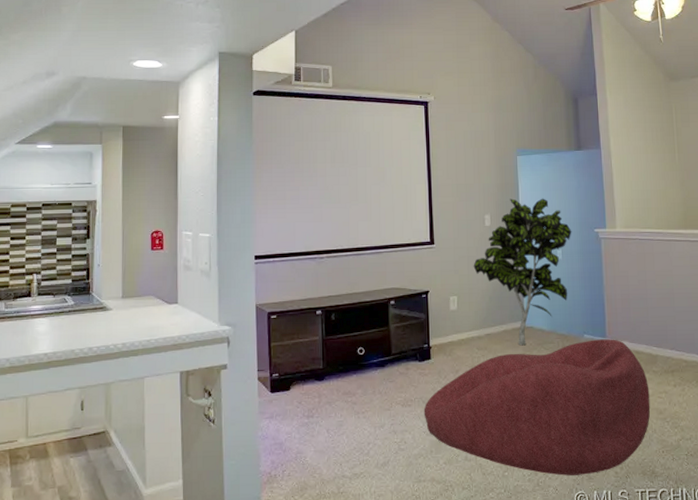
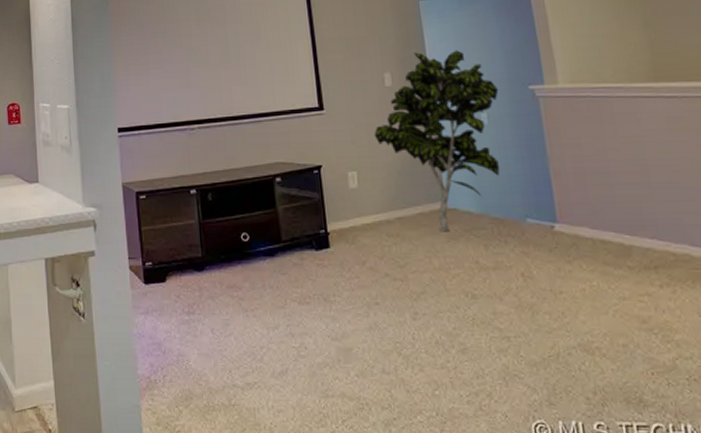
bean bag chair: present [423,339,651,476] -> none [325,224,630,399]

